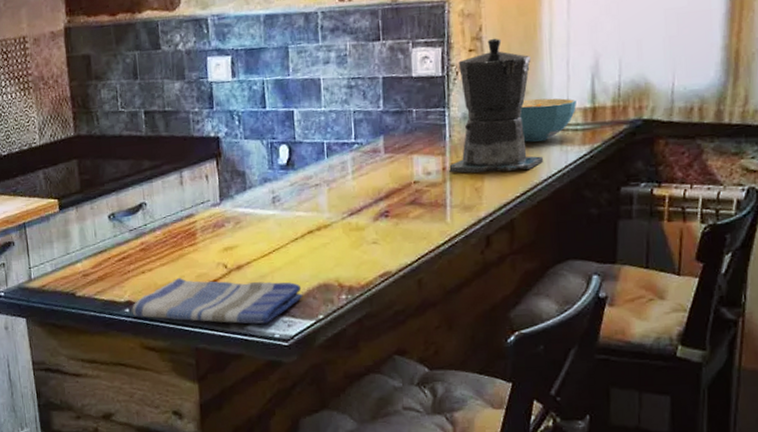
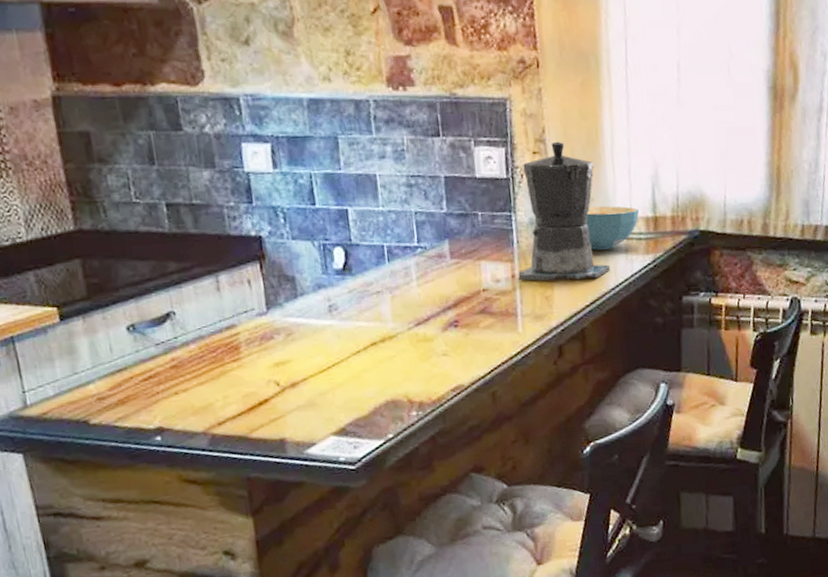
dish towel: present [132,278,303,324] -> none [164,398,370,448]

